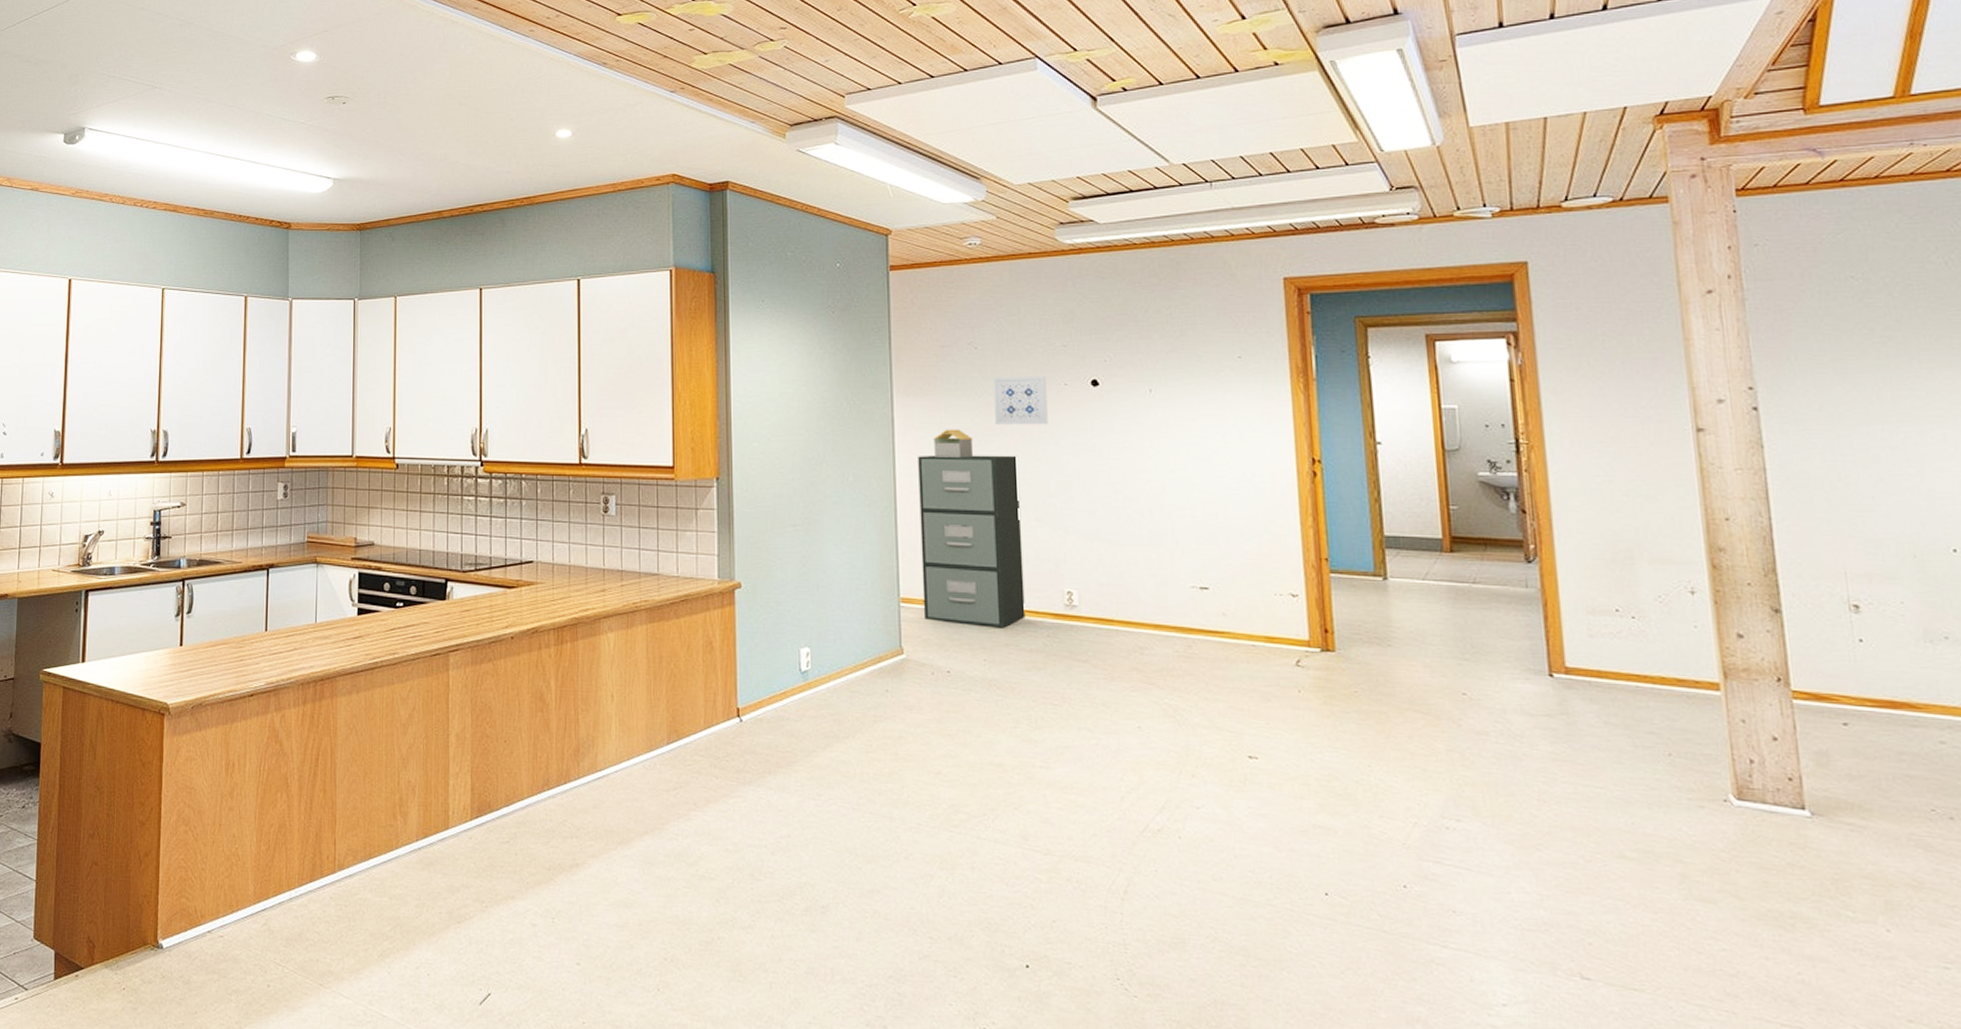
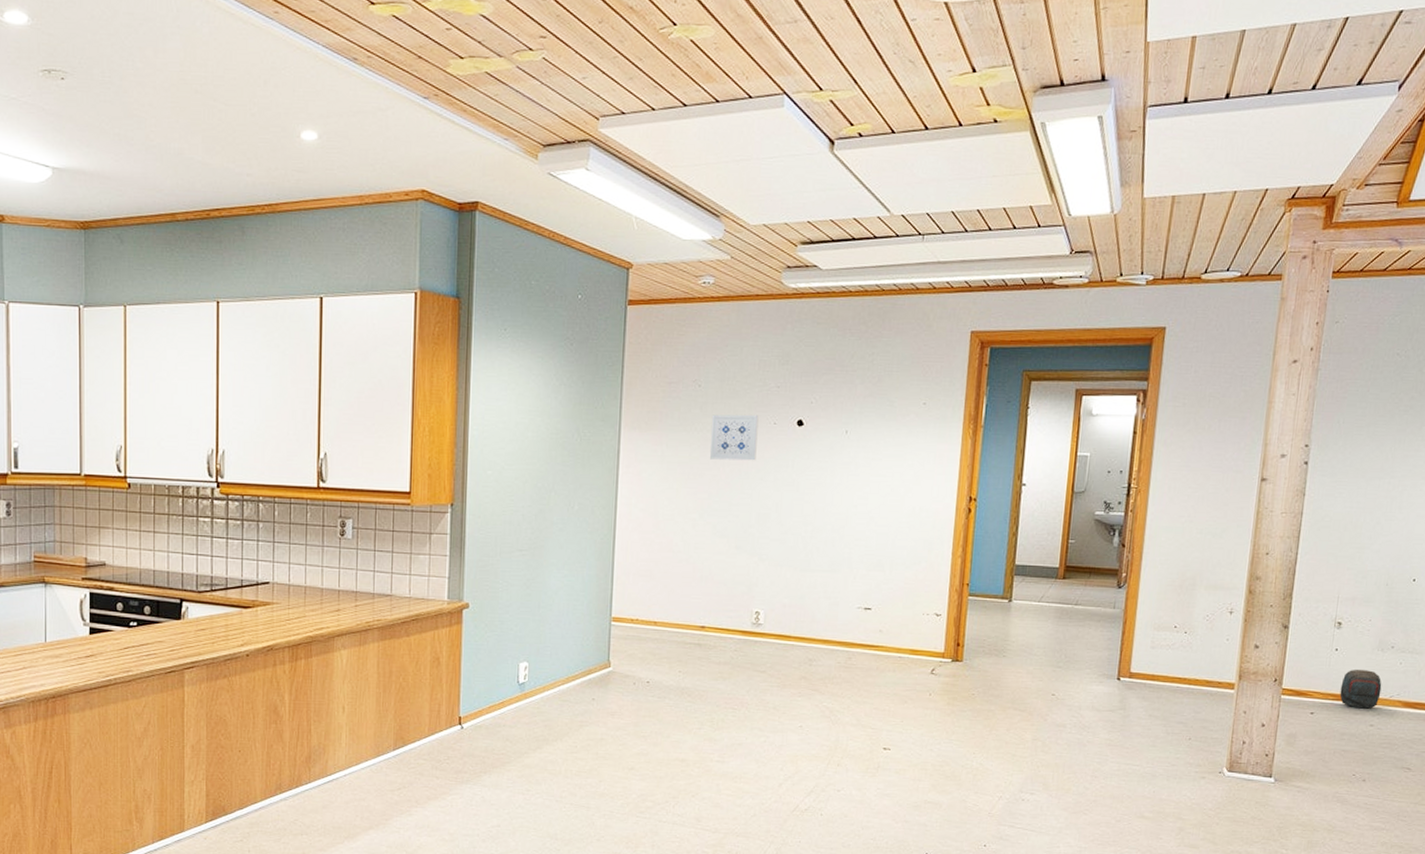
filing cabinet: present [918,455,1026,628] -> none [631,486,726,644]
architectural model: present [934,429,973,458] -> none [653,462,689,490]
rock: none [1879,667,1946,720] -> present [1340,670,1382,709]

